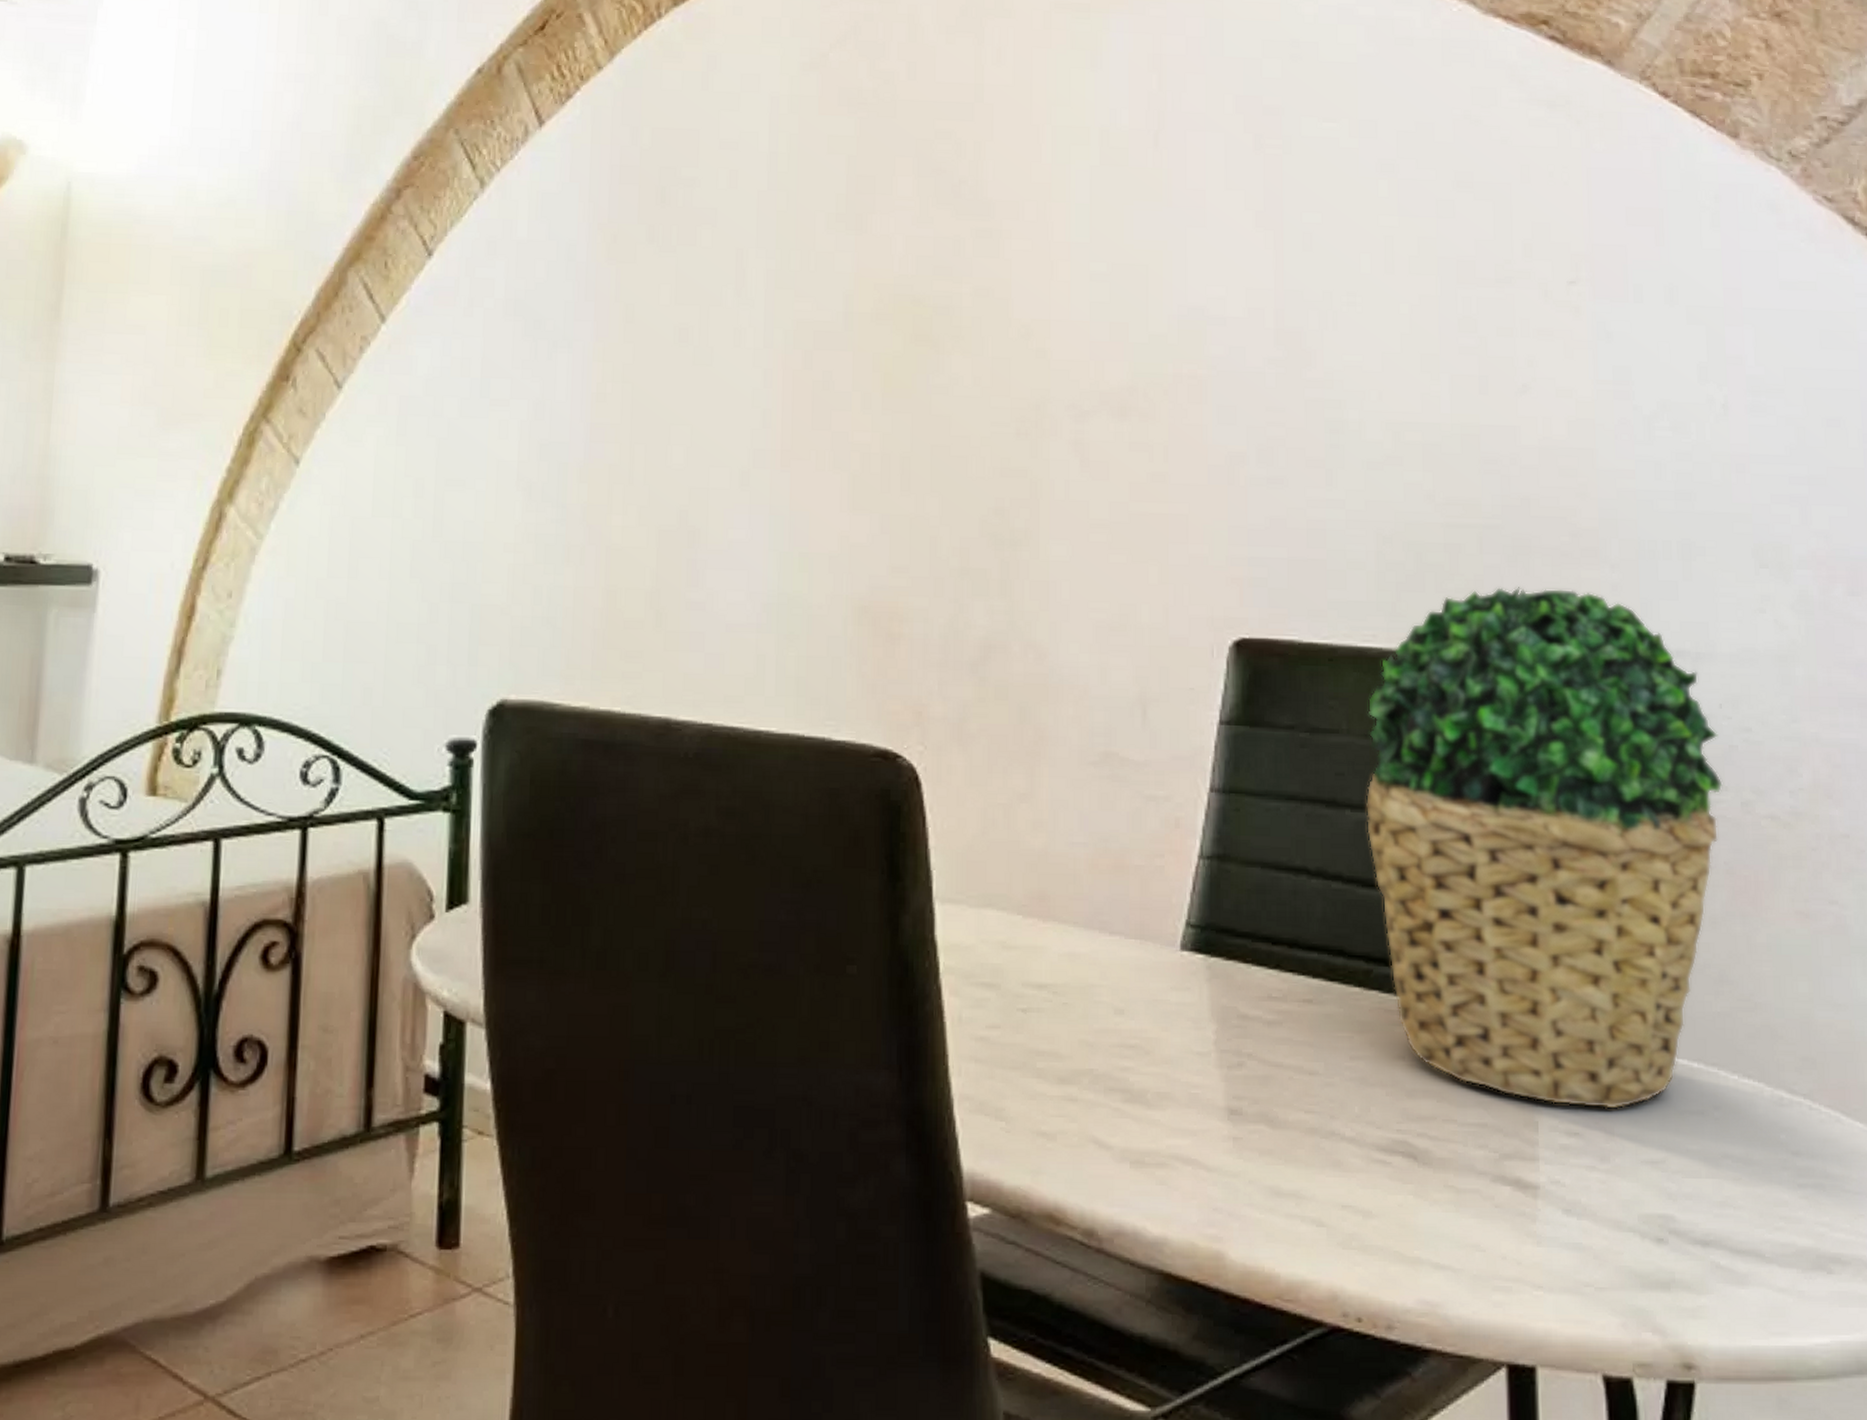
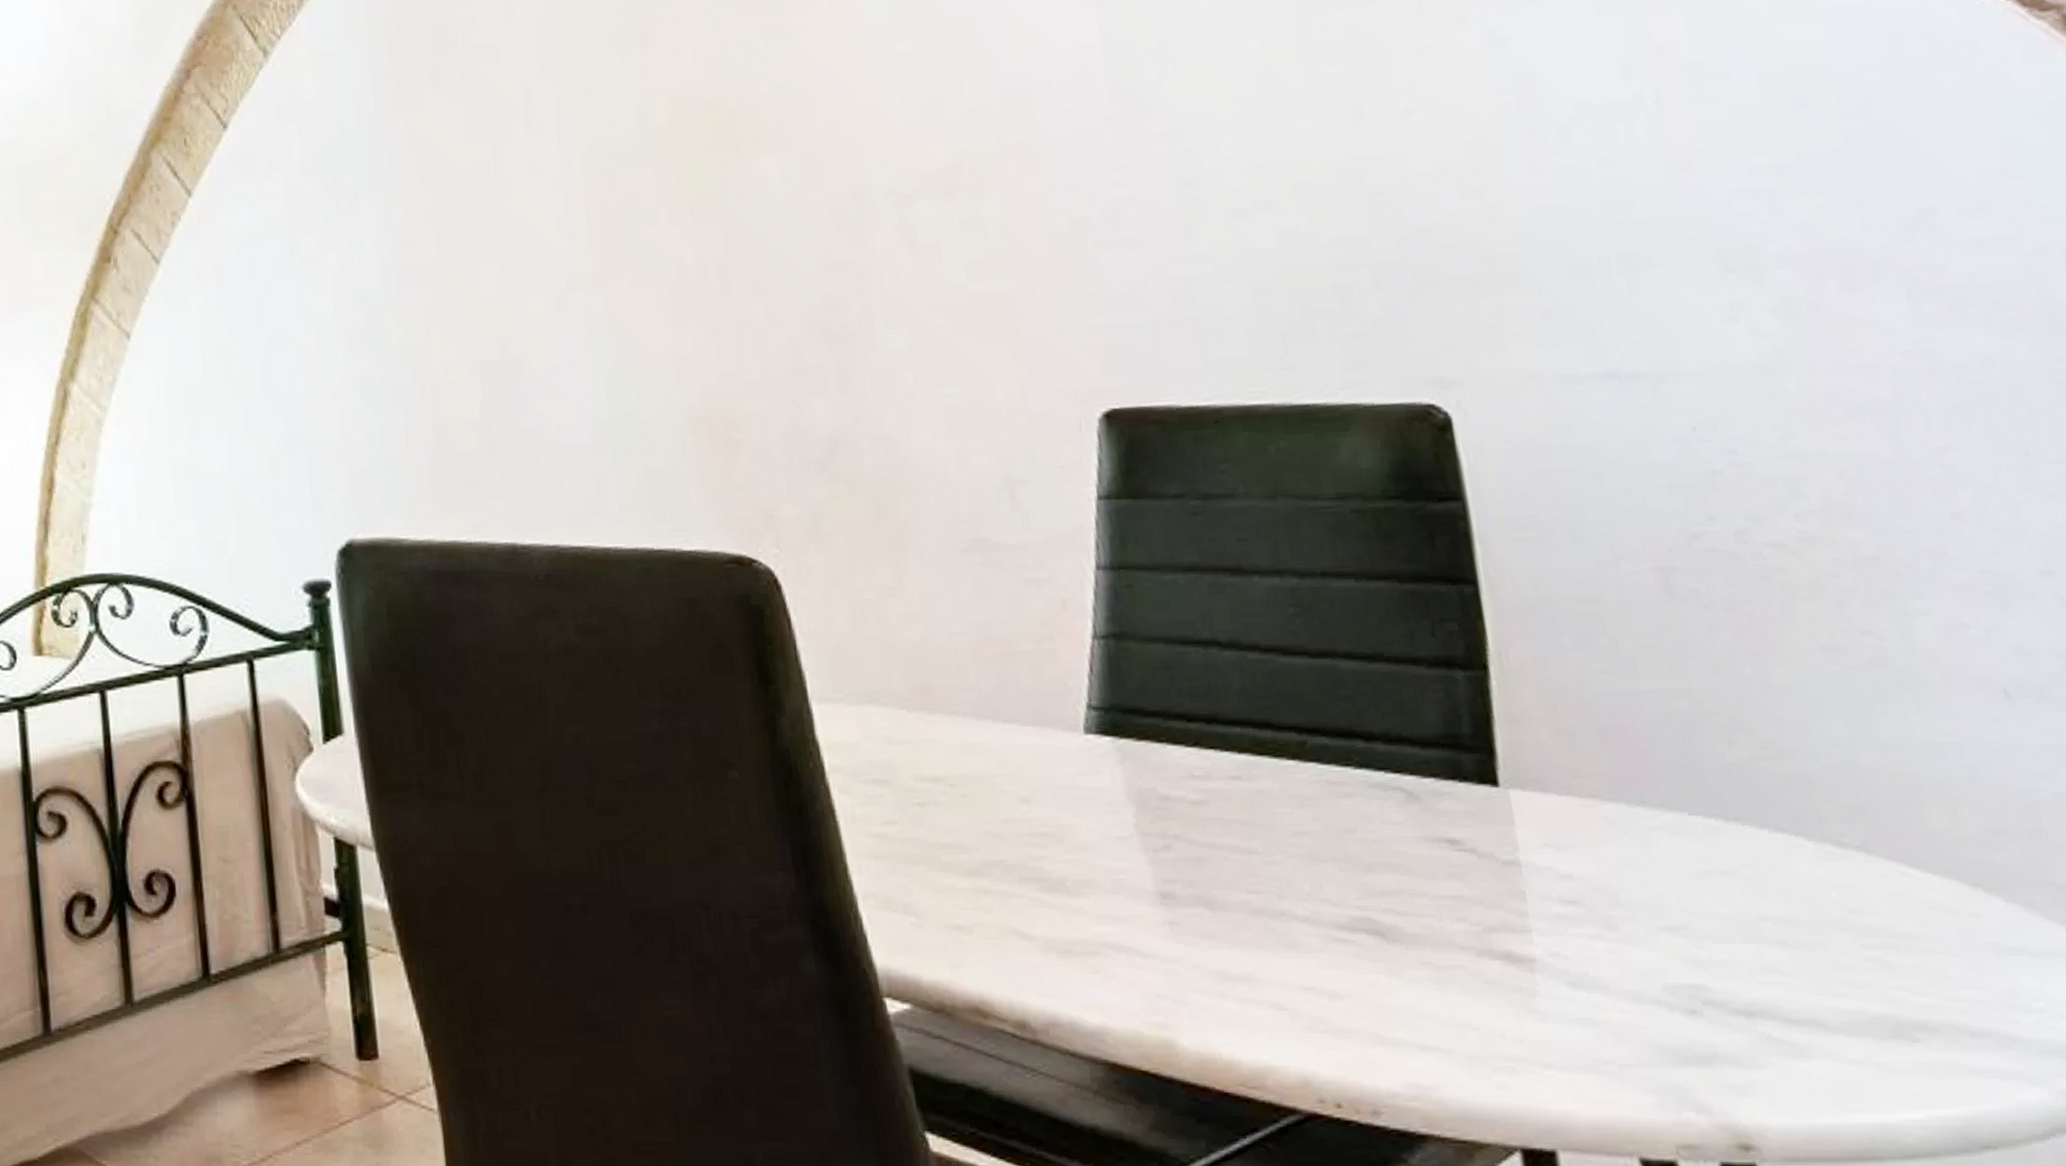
potted plant: present [1365,587,1723,1109] -> none [1265,320,1711,874]

